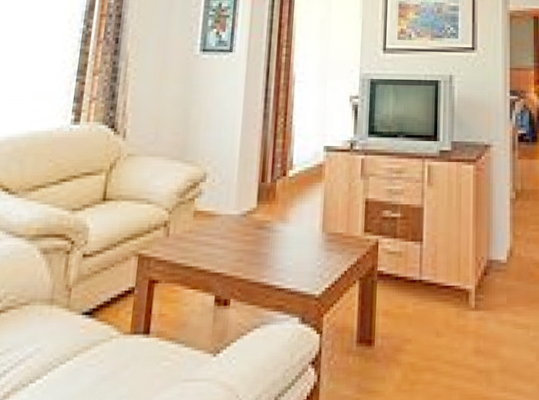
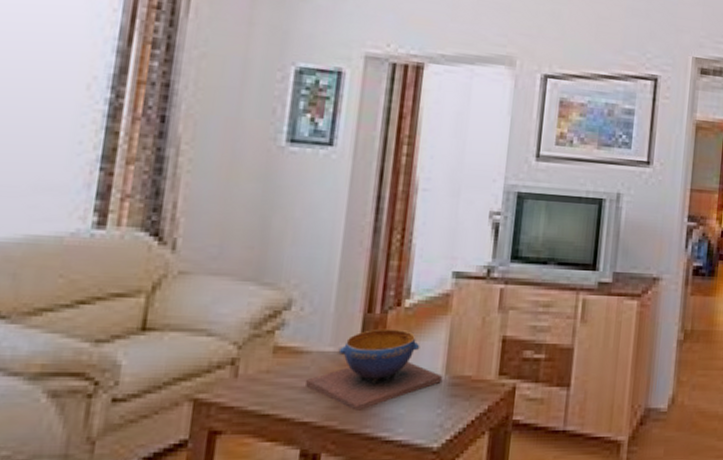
decorative bowl: none [218,195,321,263] -> present [306,328,443,411]

